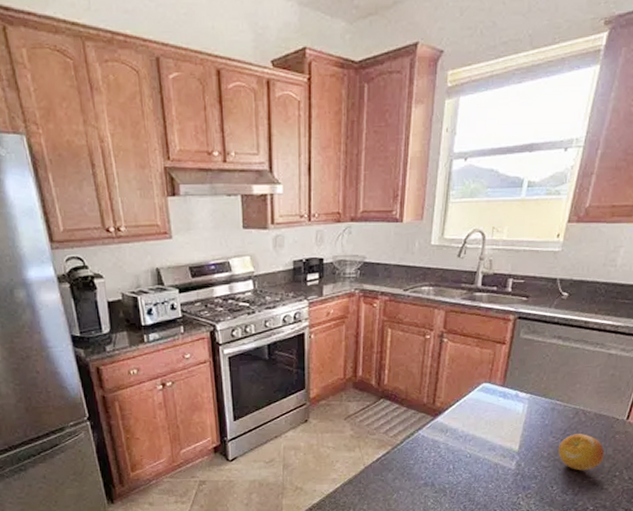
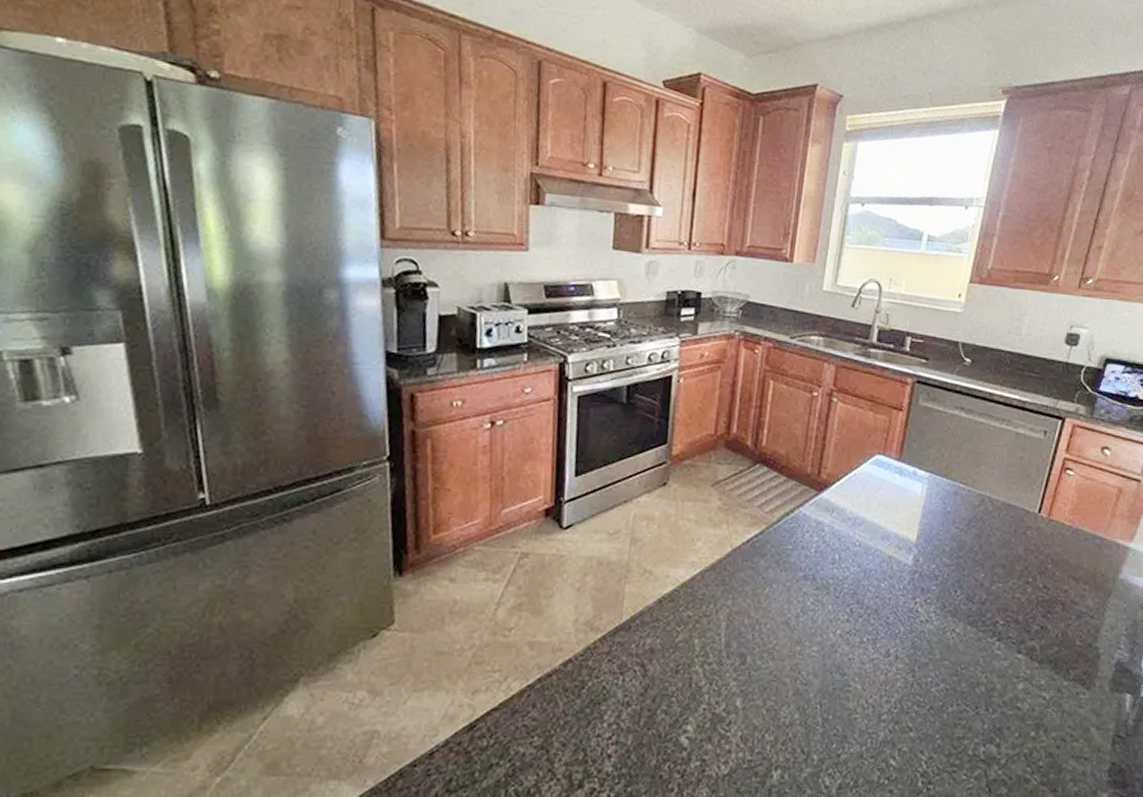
fruit: present [558,434,605,471] -> none [962,526,1015,573]

